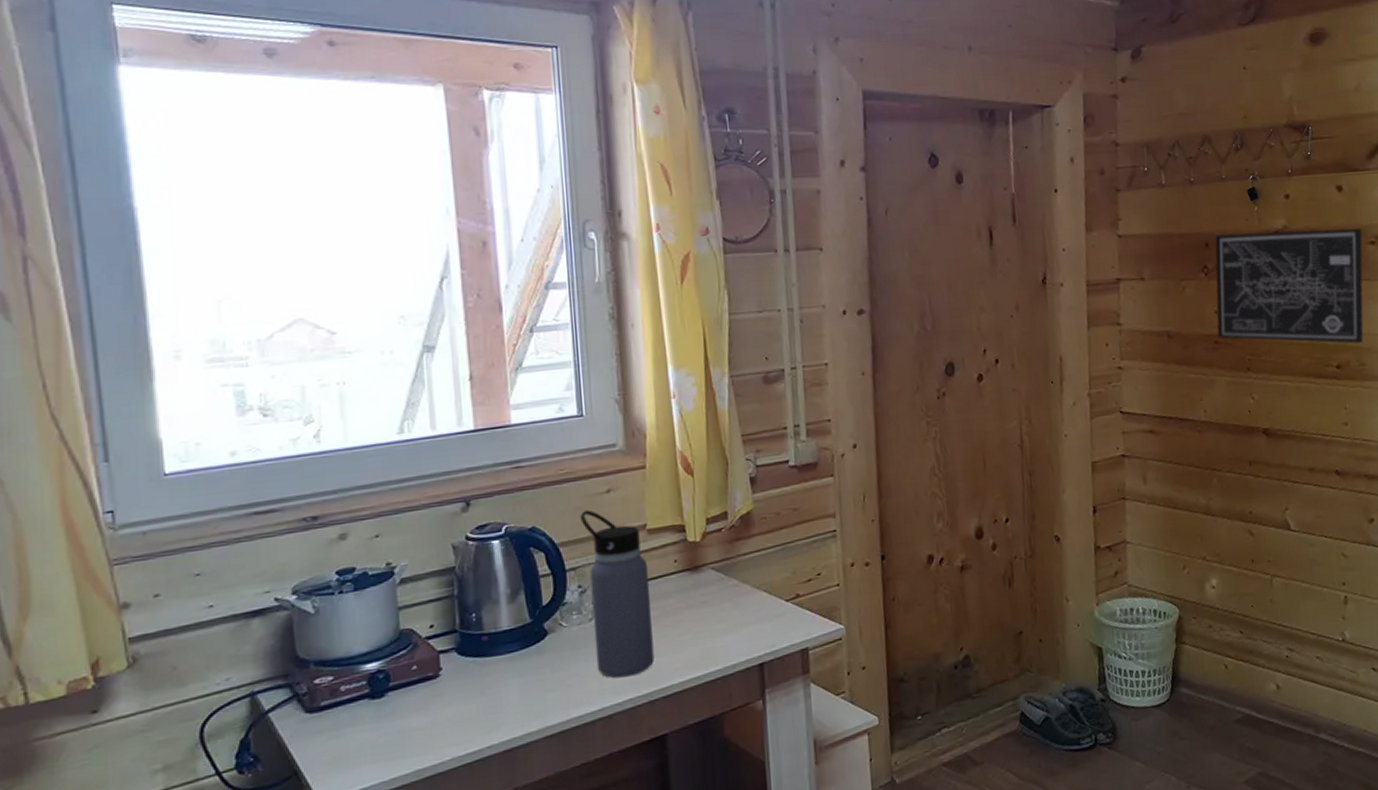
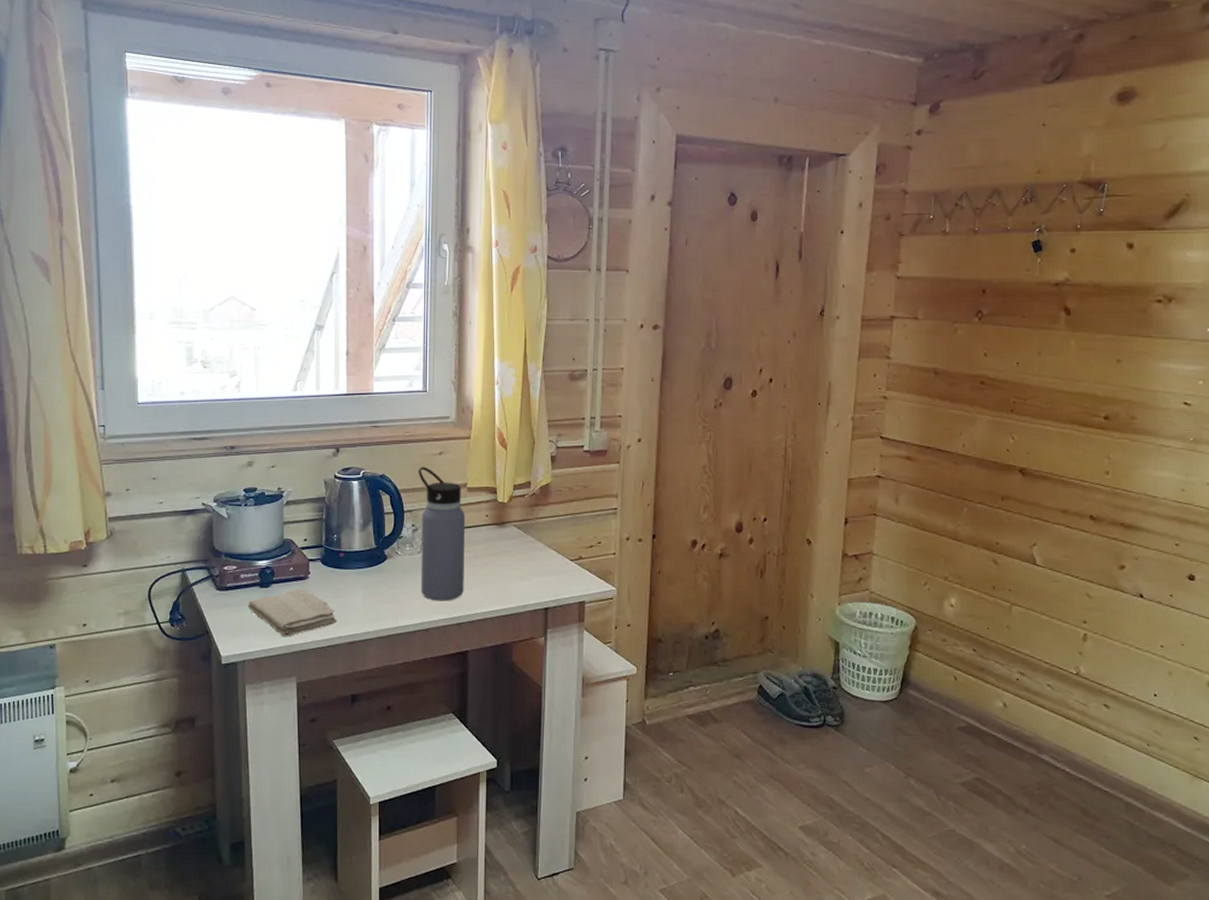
washcloth: none [353,691,486,761] -> present [247,589,337,637]
wall art: present [1215,227,1363,344] -> none [984,282,1150,397]

